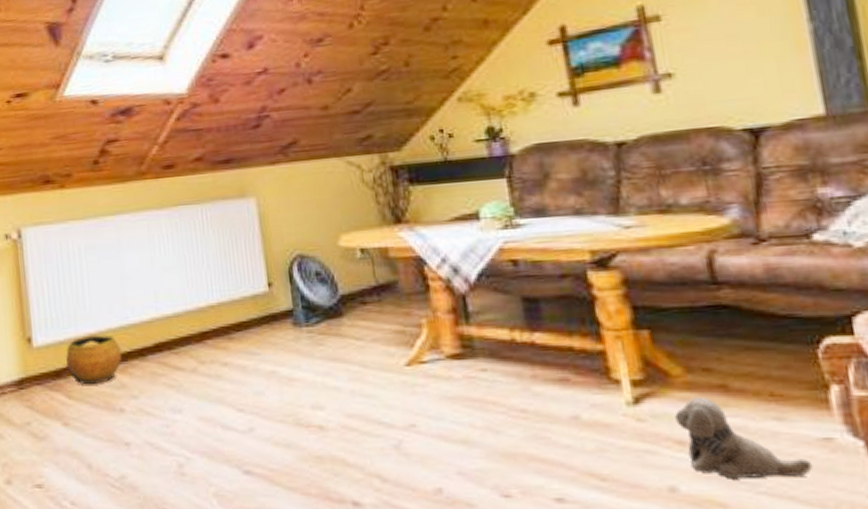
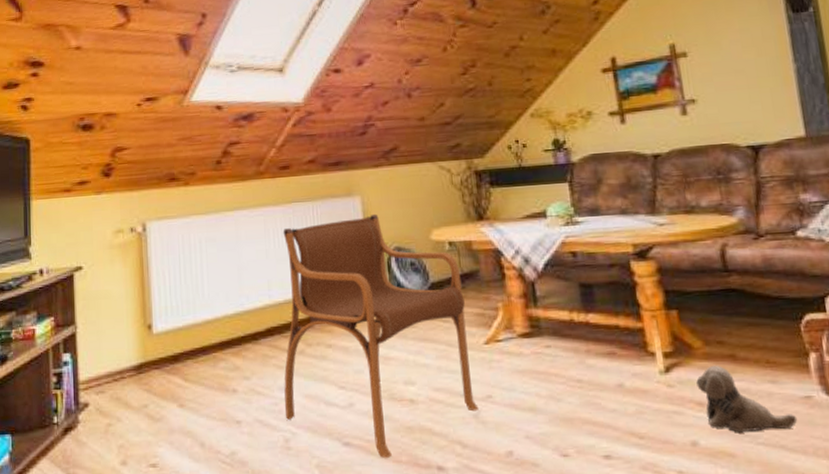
clay pot: present [66,335,123,385] -> none [184,321,237,368]
armchair: none [169,217,400,491] -> present [283,213,479,459]

